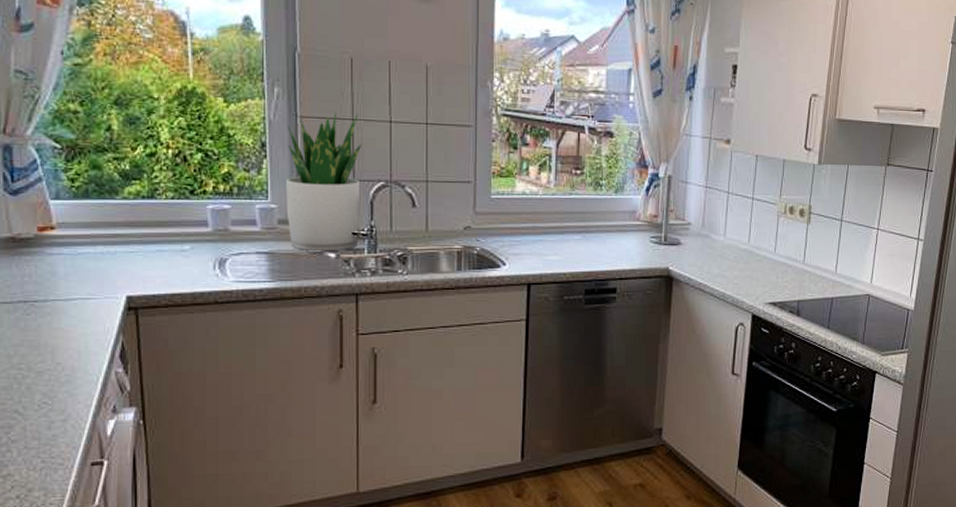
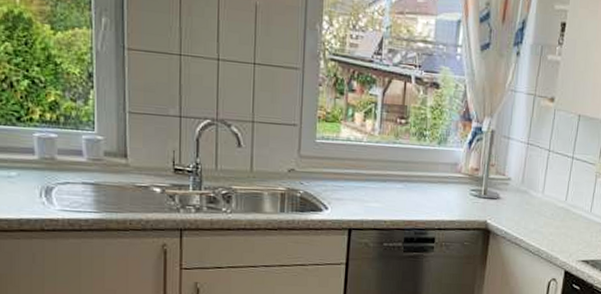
planter: present [286,111,362,252] -> none [113,45,190,187]

